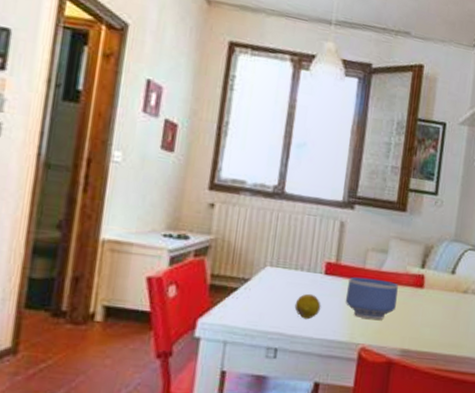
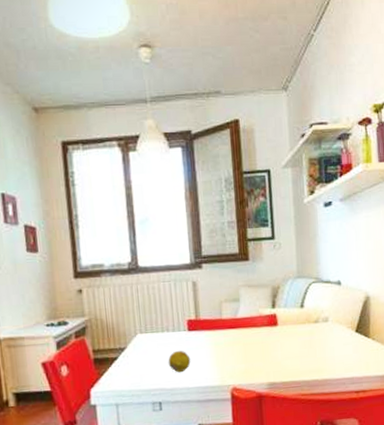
bowl: present [345,277,398,320] -> none [210,325,256,363]

